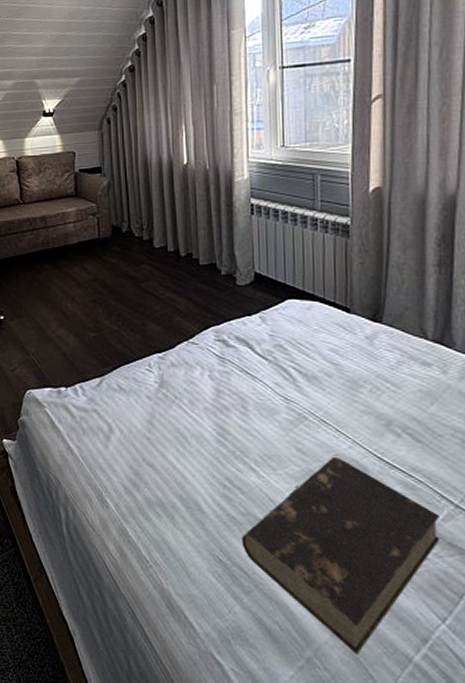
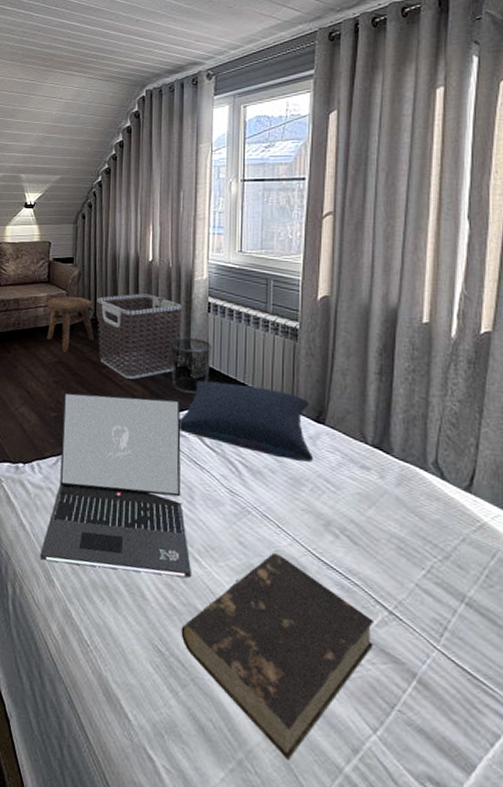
stool: none [77,210,130,269] -> present [47,296,94,353]
laptop: none [91,308,249,488] -> present [40,391,191,578]
clothes hamper: none [129,200,223,291] -> present [96,293,181,379]
waste bin: none [211,243,257,303] -> present [169,337,212,394]
pillow: none [226,287,370,363] -> present [178,380,313,462]

